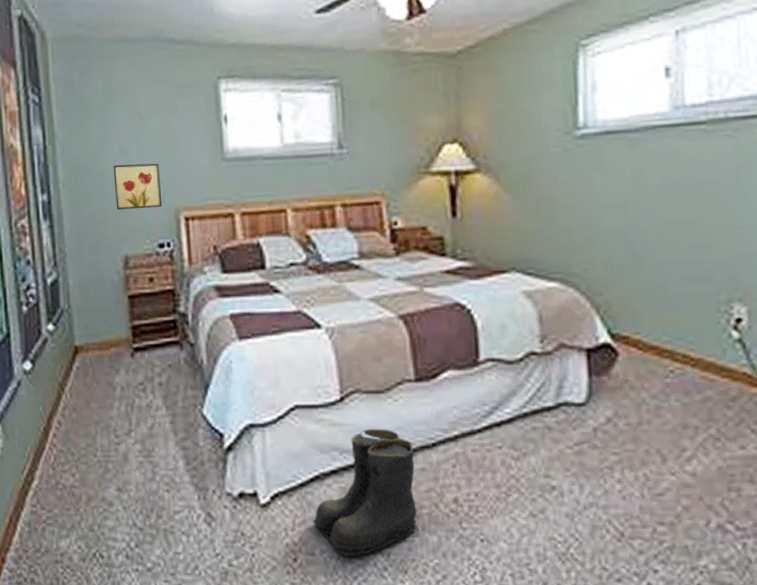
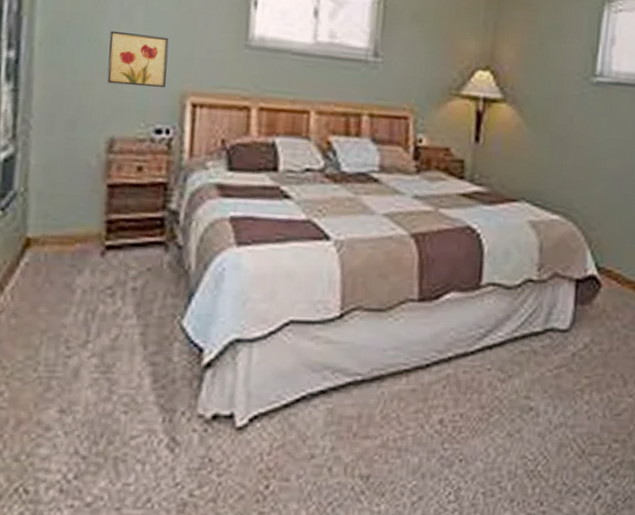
boots: present [313,428,417,558] -> none [292,347,408,482]

